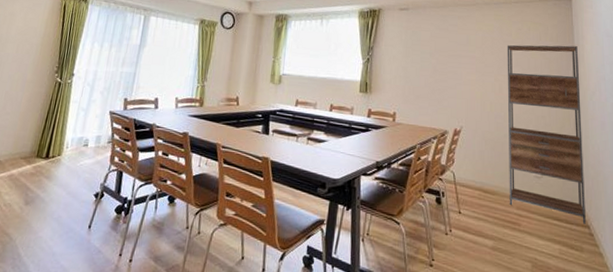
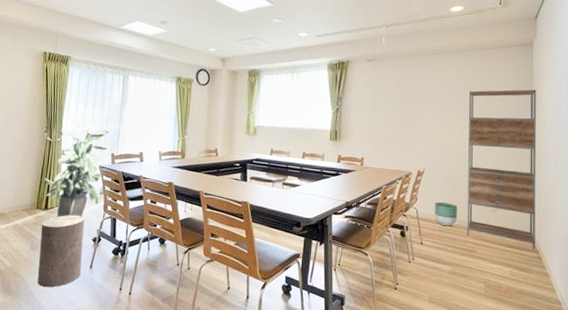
stool: none [27,165,88,251] -> present [37,215,84,288]
indoor plant: none [47,64,129,169] -> present [43,123,114,217]
planter: none [473,165,498,194] -> present [434,201,457,227]

